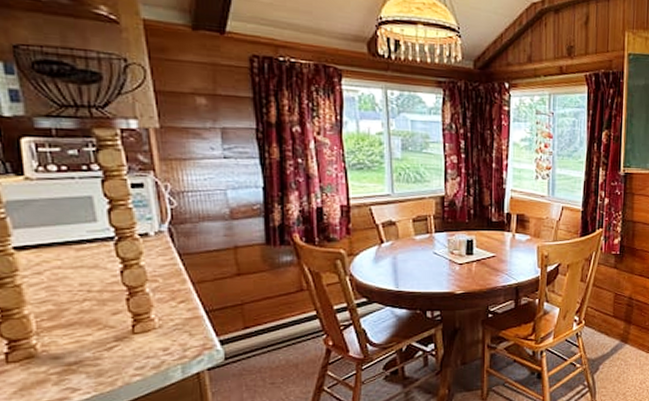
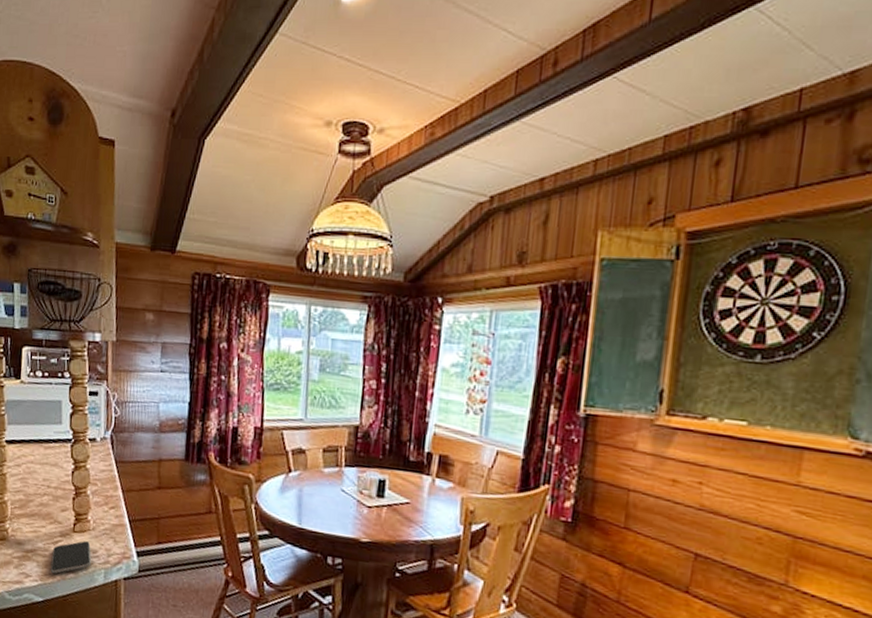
smartphone: none [106,341,163,382] -> present [50,541,92,574]

